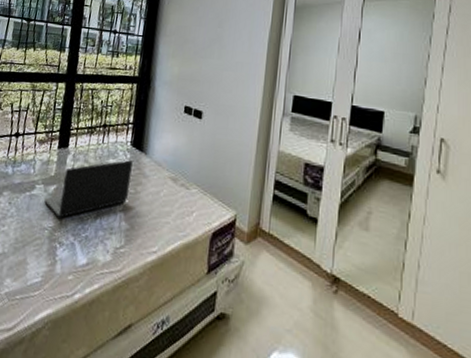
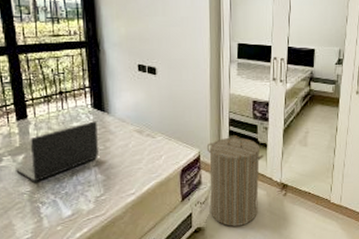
laundry hamper: none [239,201,313,324] -> present [206,135,265,227]

